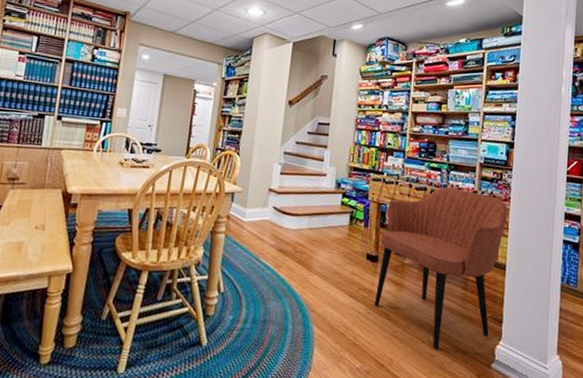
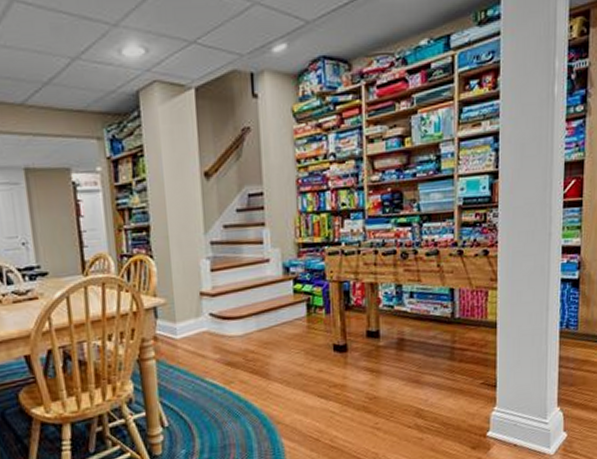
armchair: present [374,187,508,350] -> none [347,243,495,432]

